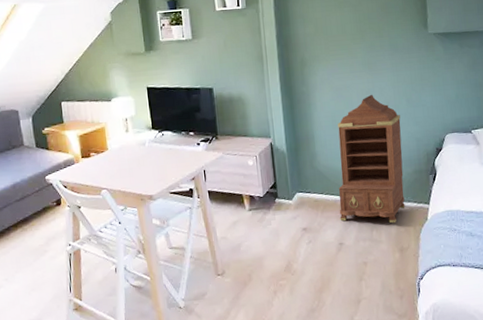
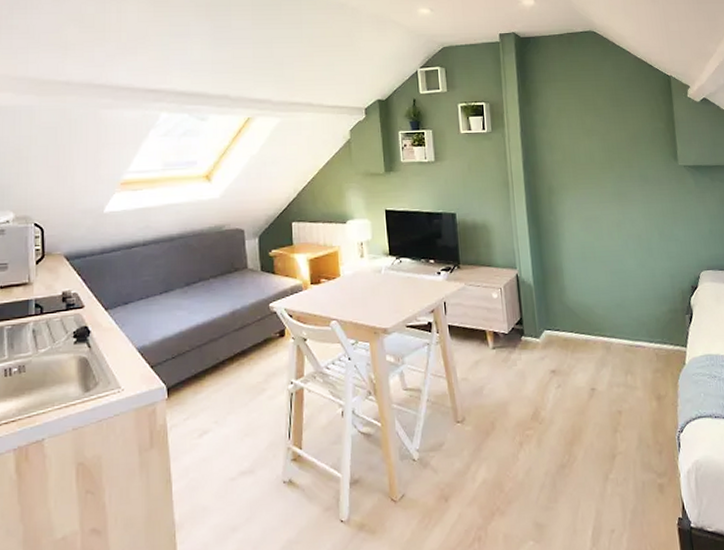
cabinet: present [337,94,405,223] -> none [587,226,661,367]

